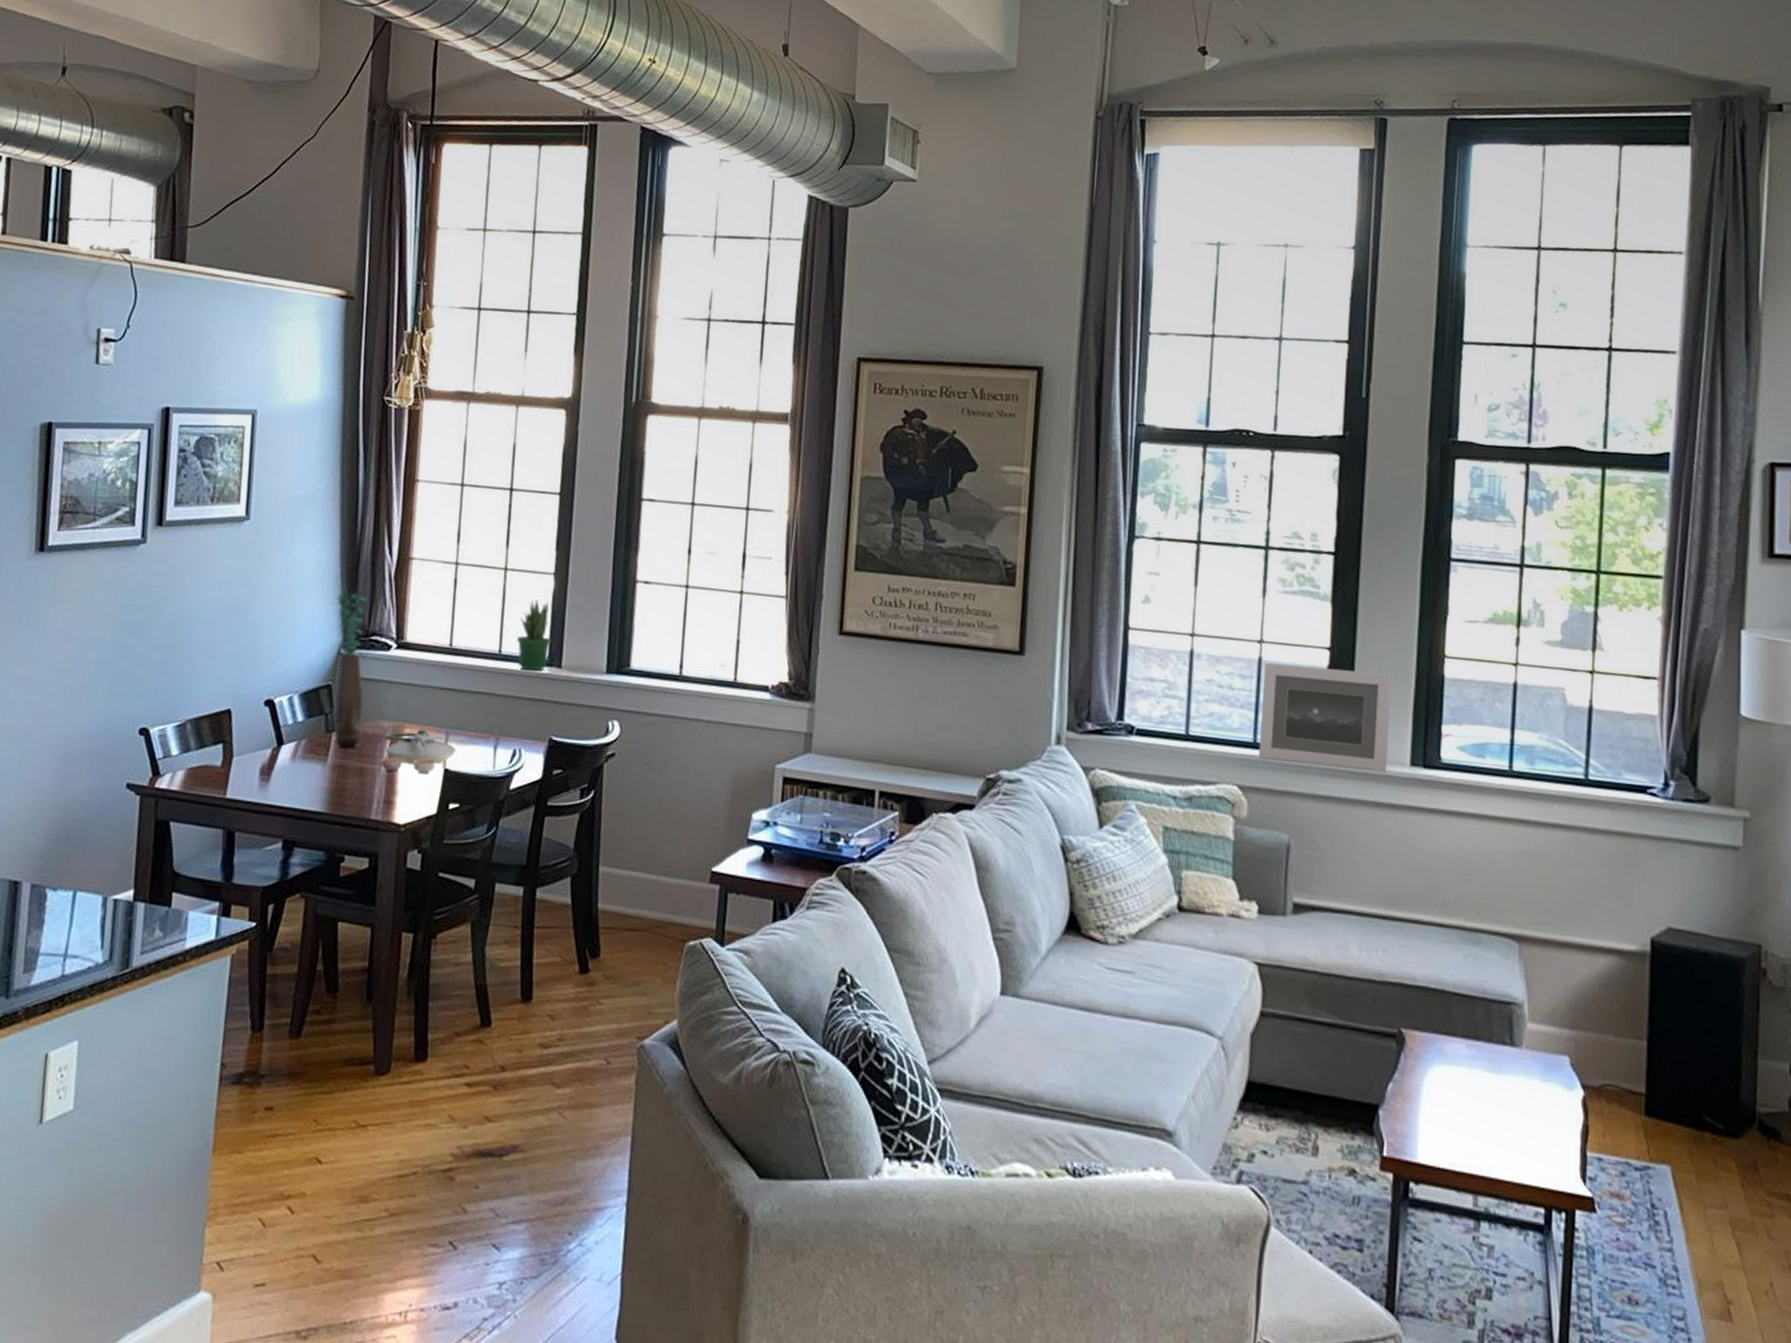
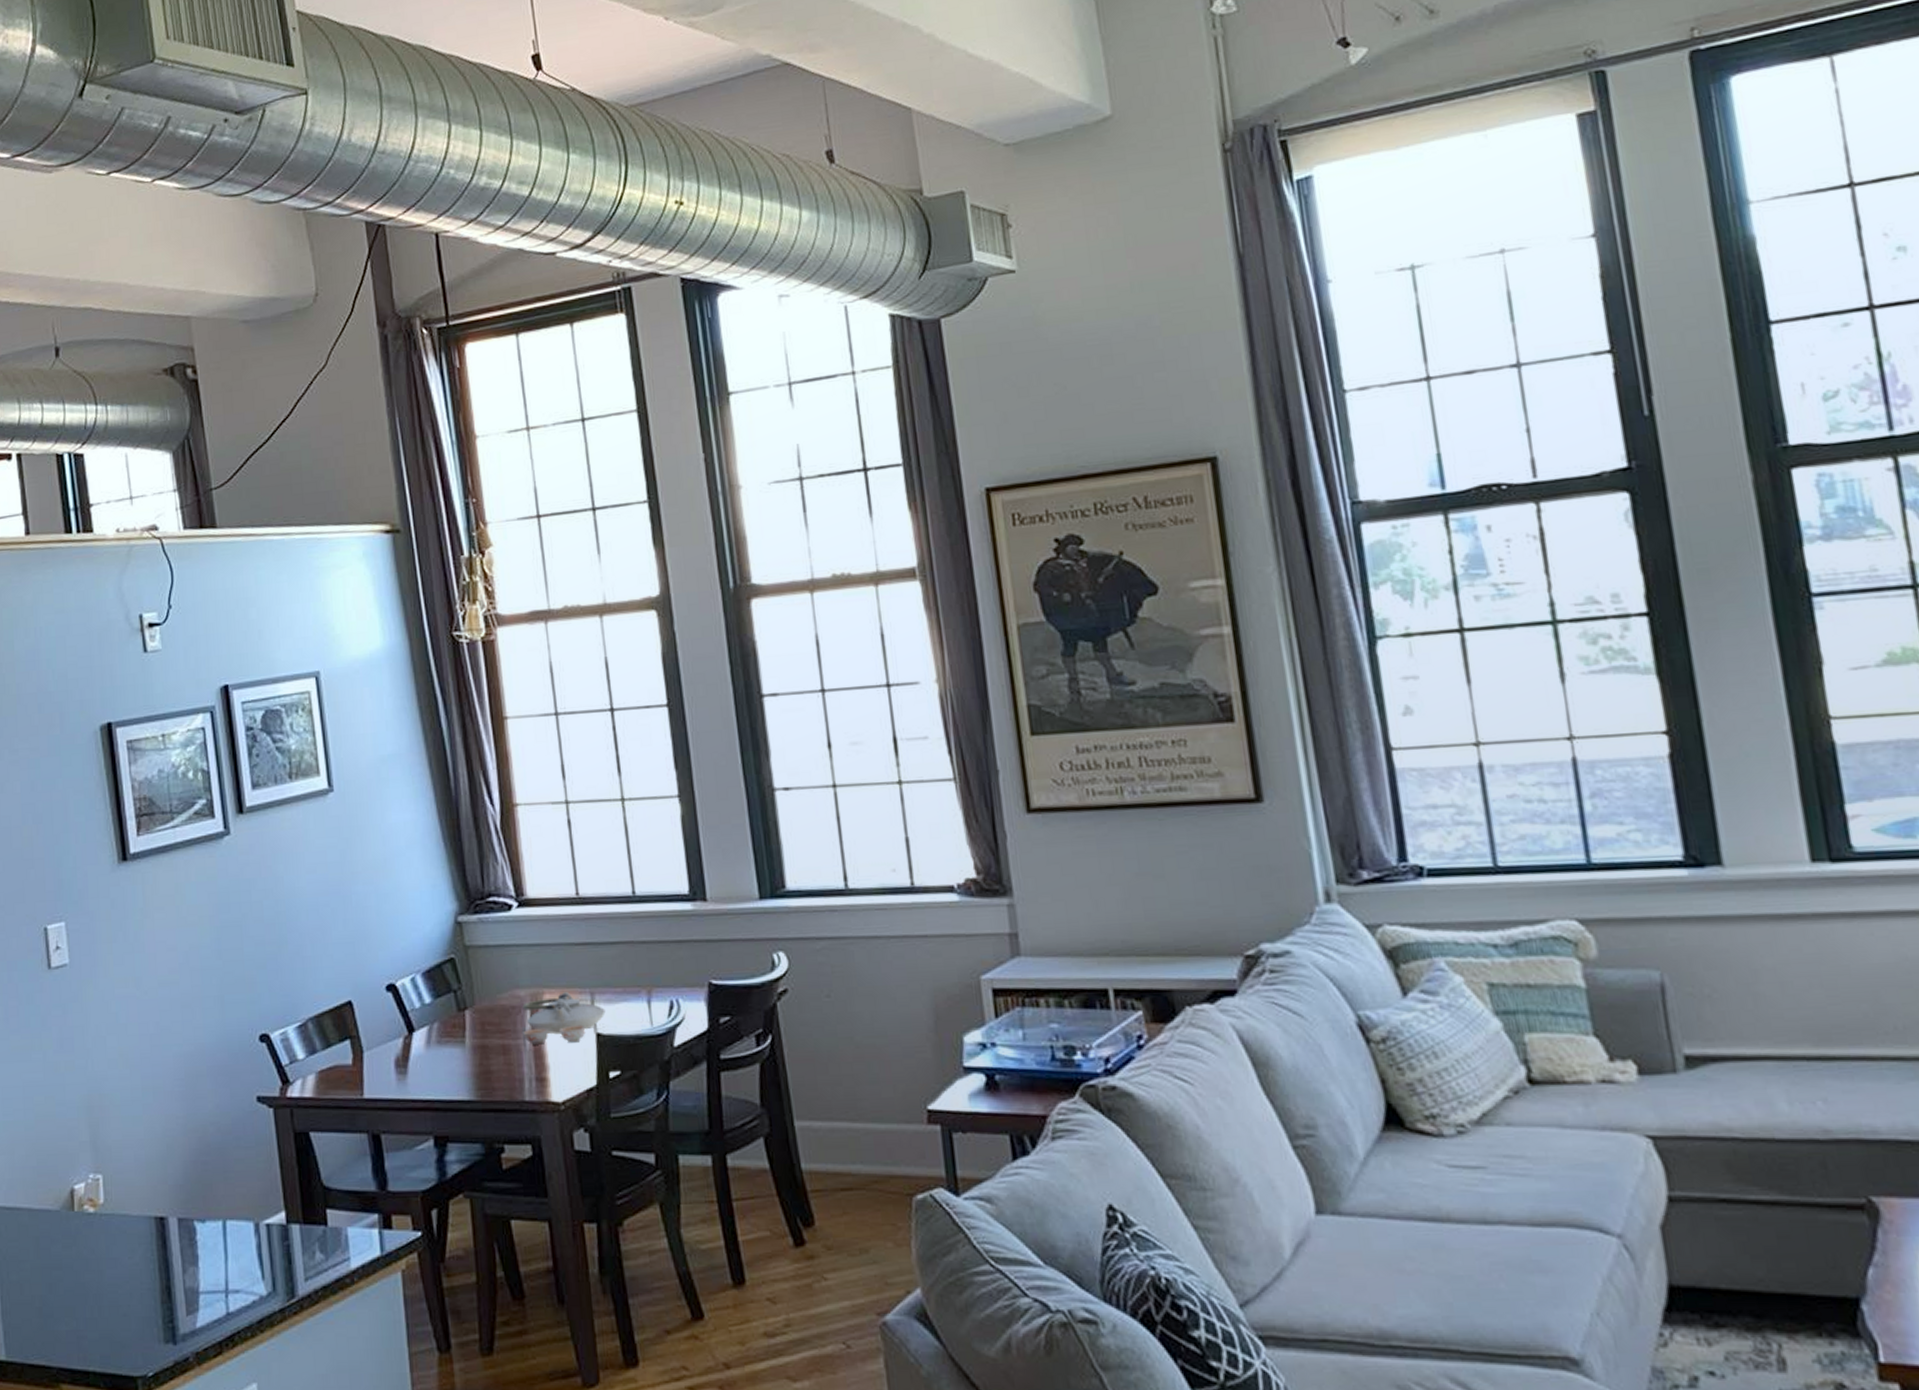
vase: present [333,585,366,750] -> none [442,847,497,1028]
planter: present [517,599,551,671] -> none [650,827,690,909]
picture frame: present [1259,662,1392,773] -> none [1581,752,1779,883]

